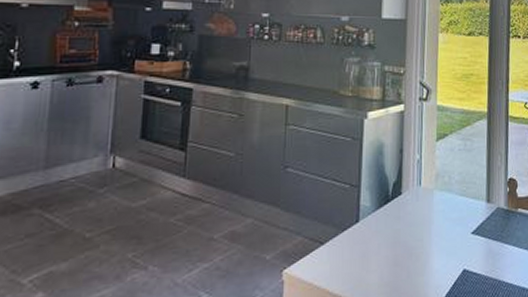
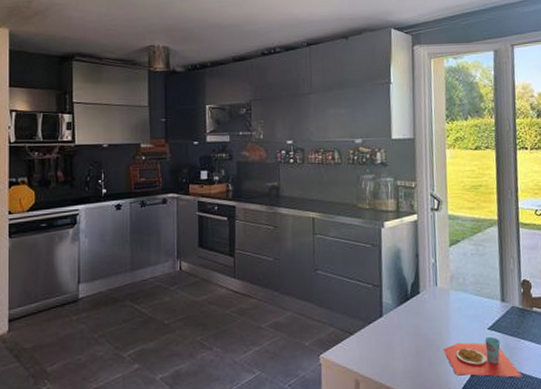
place setting: none [424,241,503,287] -> present [443,336,522,377]

